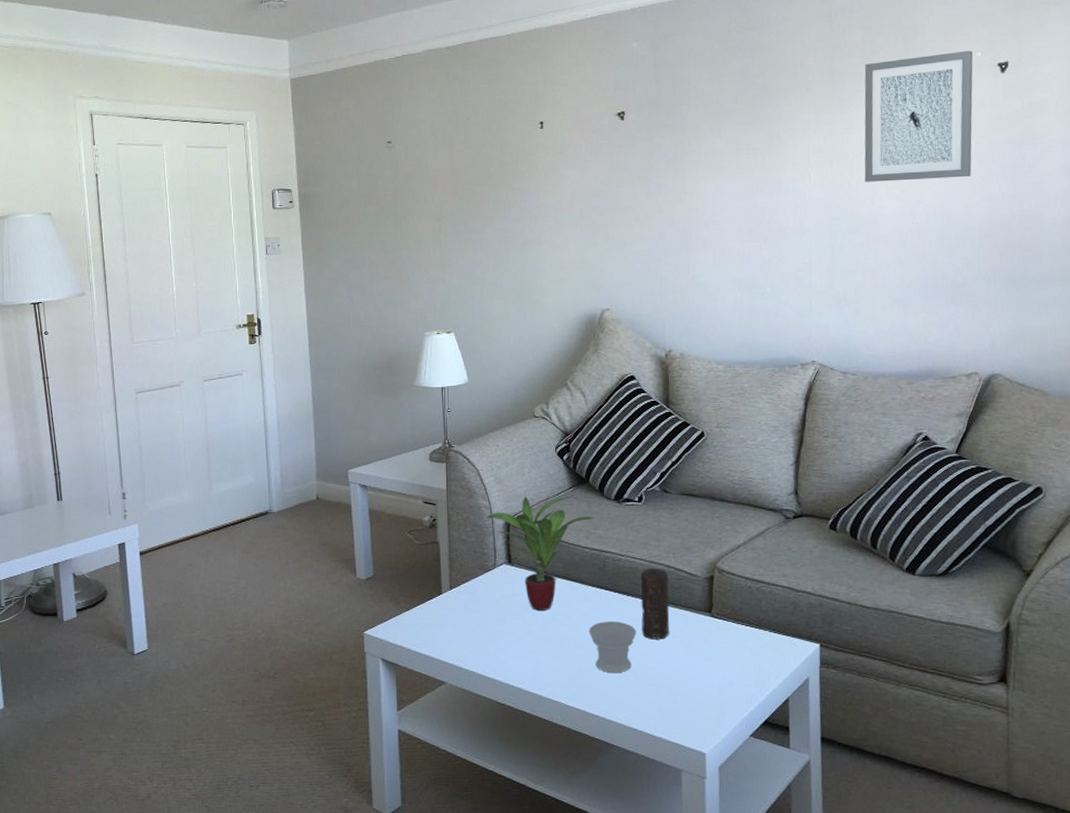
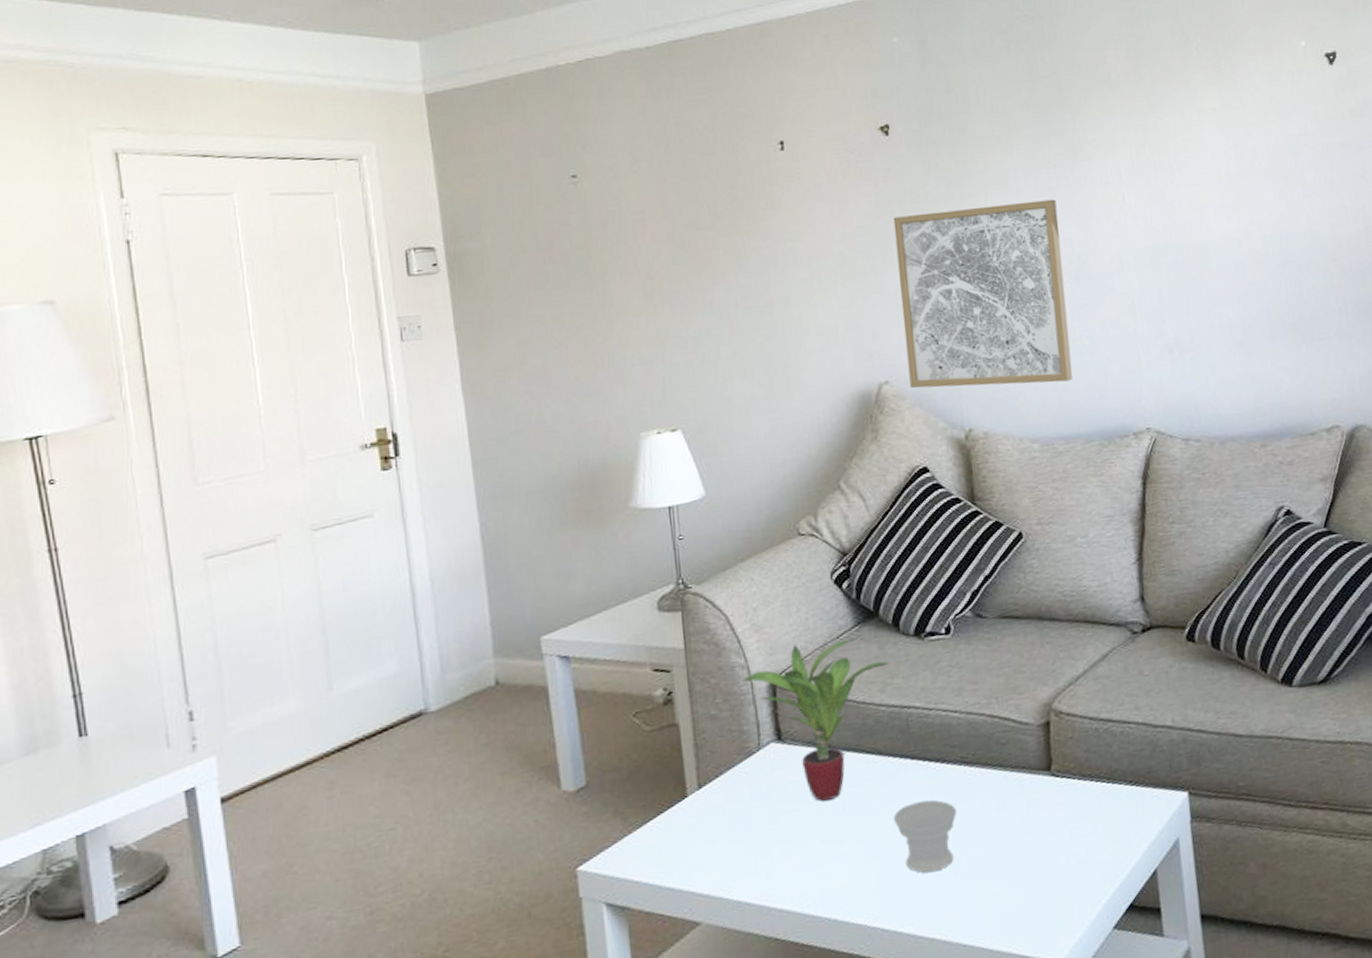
wall art: none [622,175,755,320] -> present [893,199,1073,389]
candle: present [641,567,670,640] -> none [956,720,999,819]
wall art: present [864,50,974,182] -> none [1176,39,1309,202]

